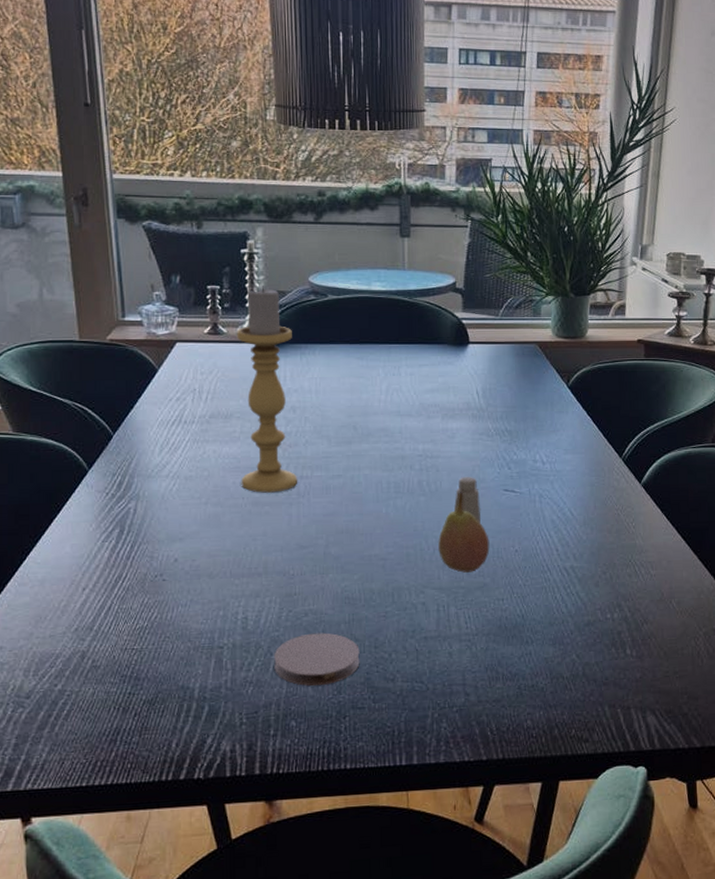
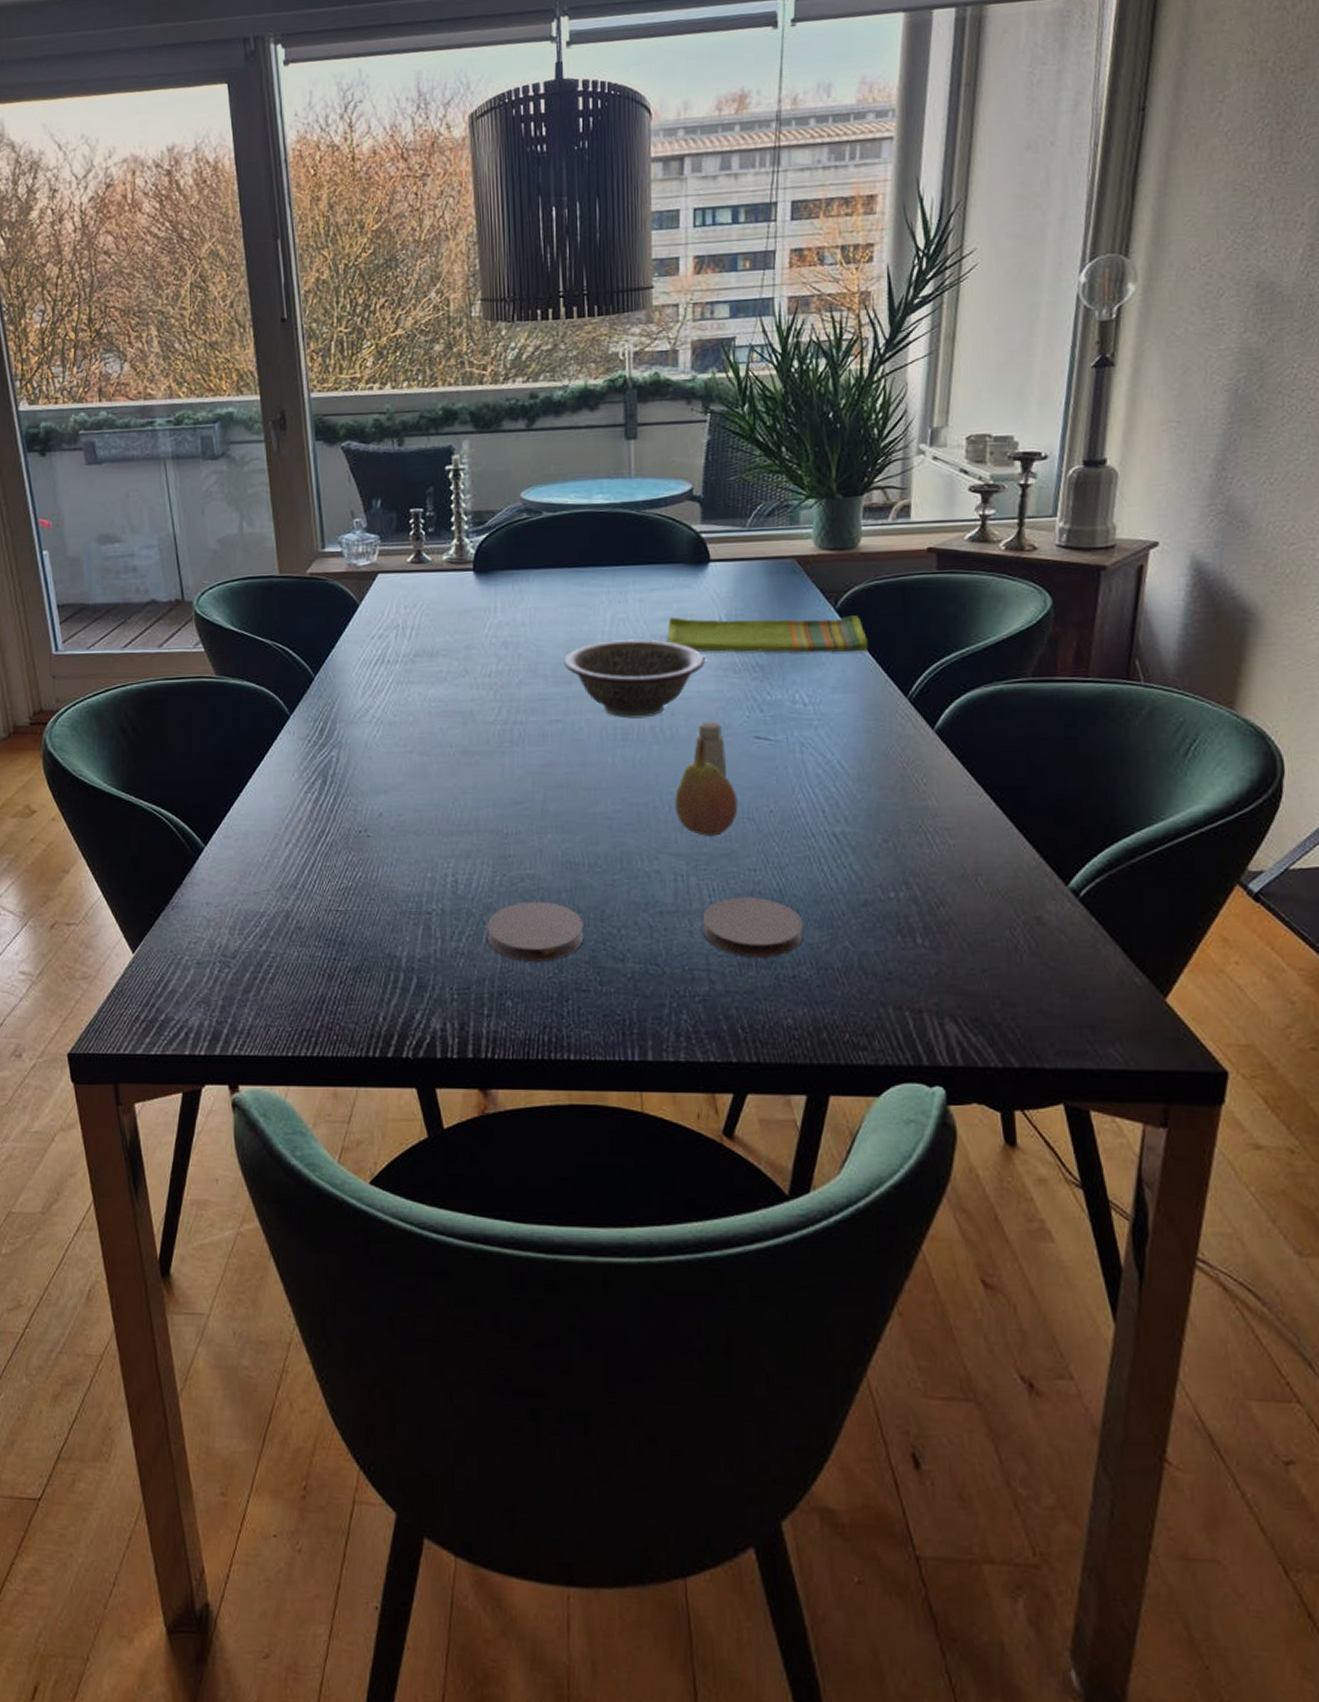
candle holder: present [236,286,298,493] -> none [442,506,512,740]
decorative bowl: none [345,407,464,474] -> present [564,639,705,719]
dish towel: none [434,388,593,422] -> present [668,616,868,653]
coaster: none [459,621,540,672] -> present [702,897,803,957]

